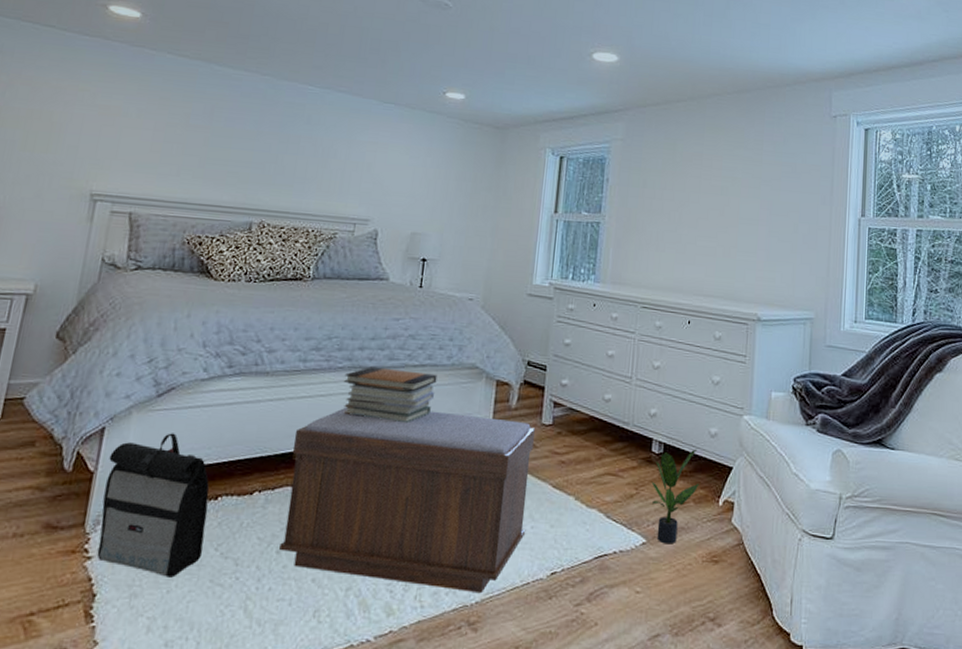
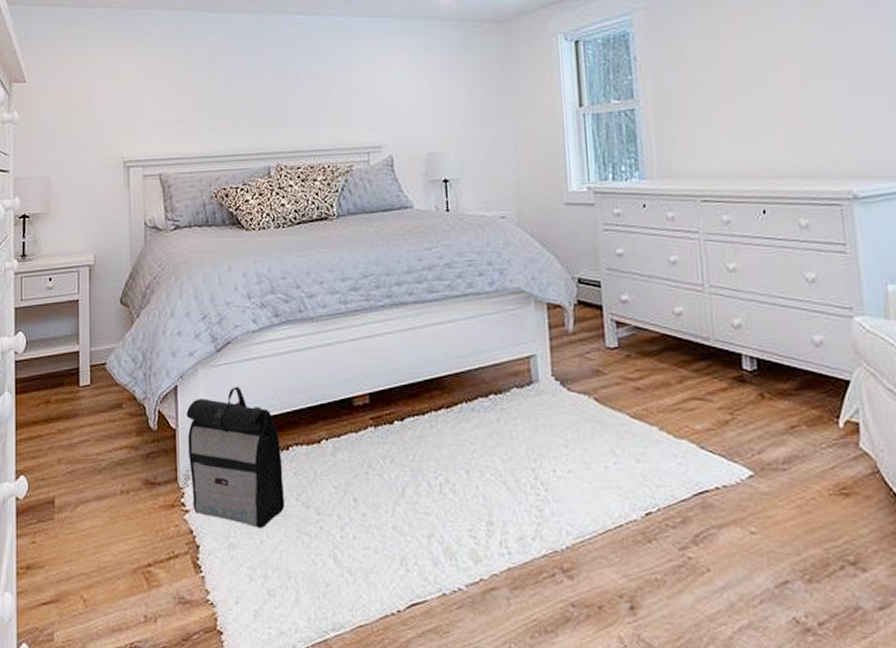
bench: present [279,407,536,594] -> none [349,343,609,538]
book stack: present [343,366,438,424] -> none [387,301,482,359]
potted plant: present [651,449,699,545] -> none [748,362,810,476]

